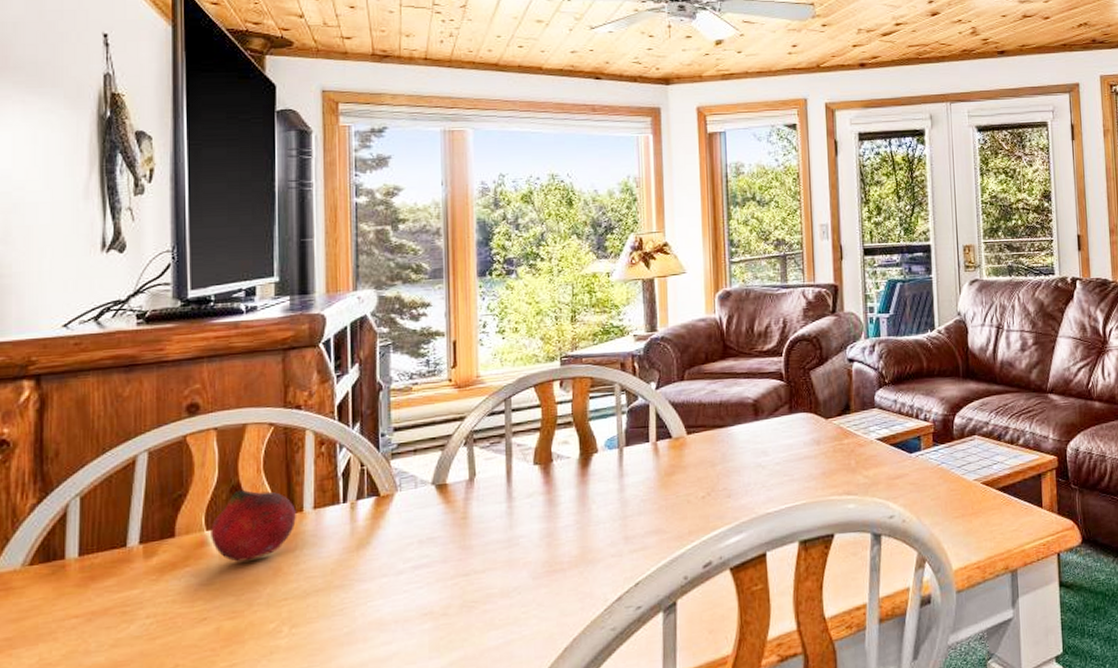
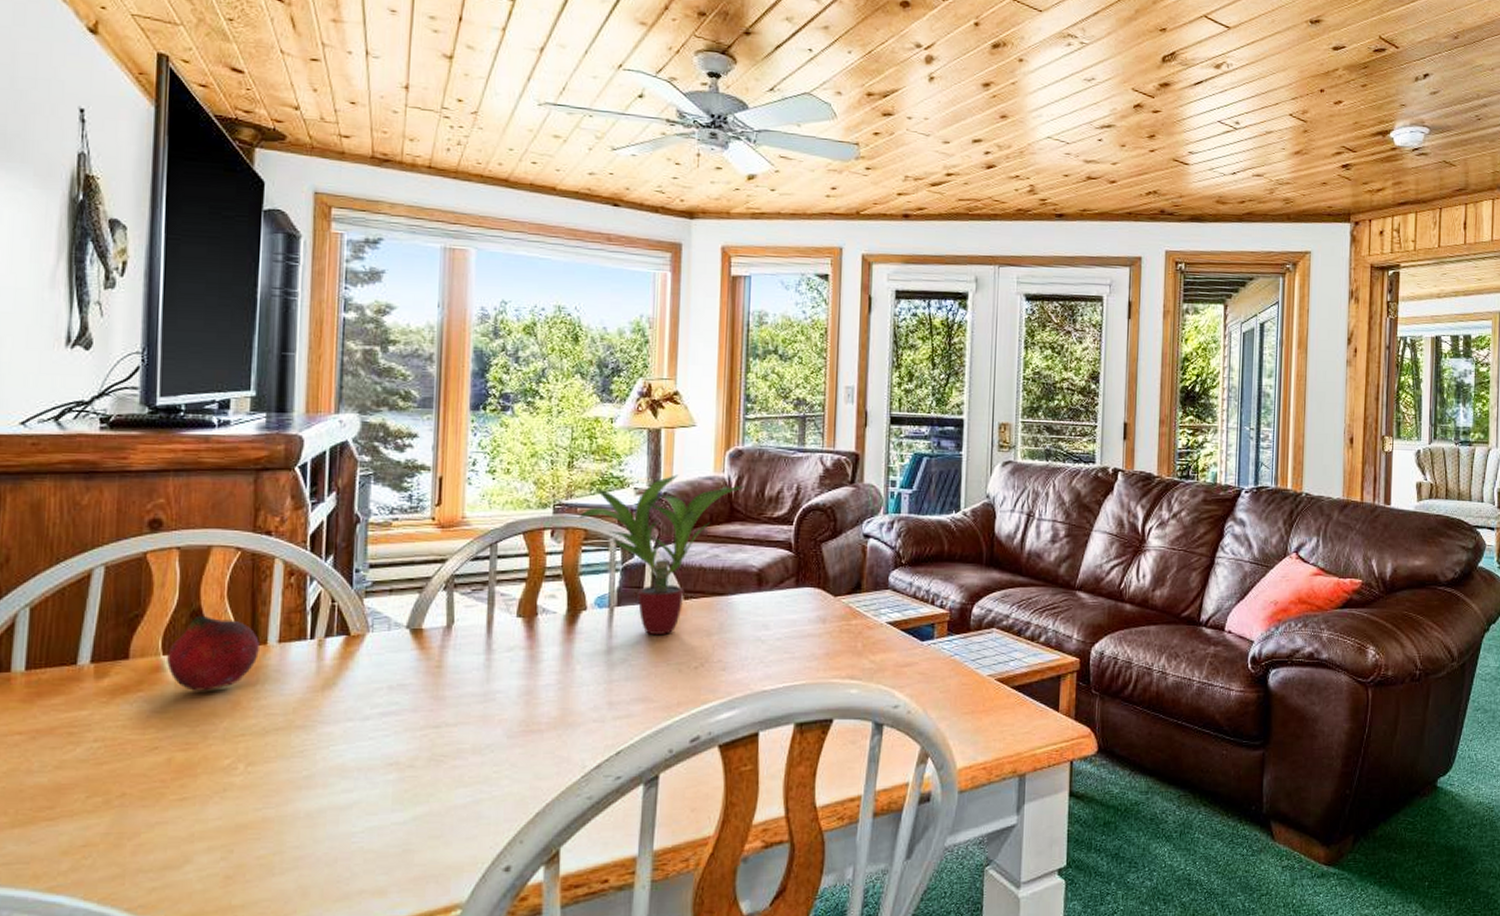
potted plant: none [586,319,736,470] -> present [580,474,746,634]

